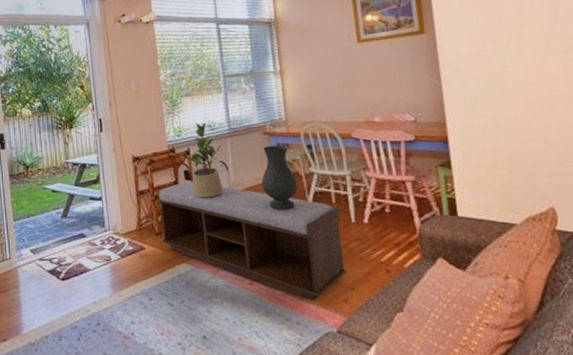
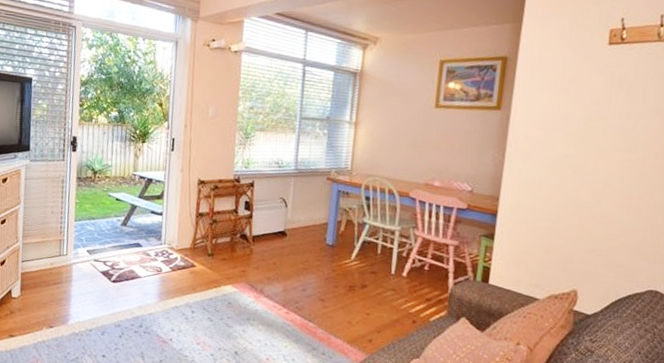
bench: present [158,181,347,300] -> none [213,211,383,336]
potted plant: present [186,122,224,198] -> none [249,158,285,230]
vase: present [261,145,298,210] -> none [315,191,350,253]

